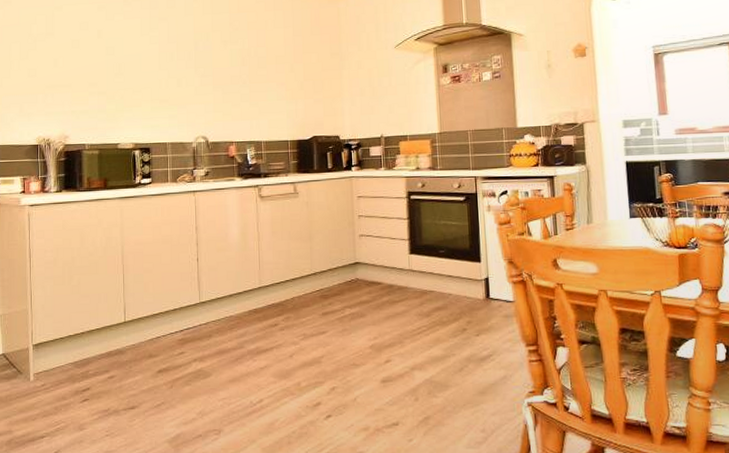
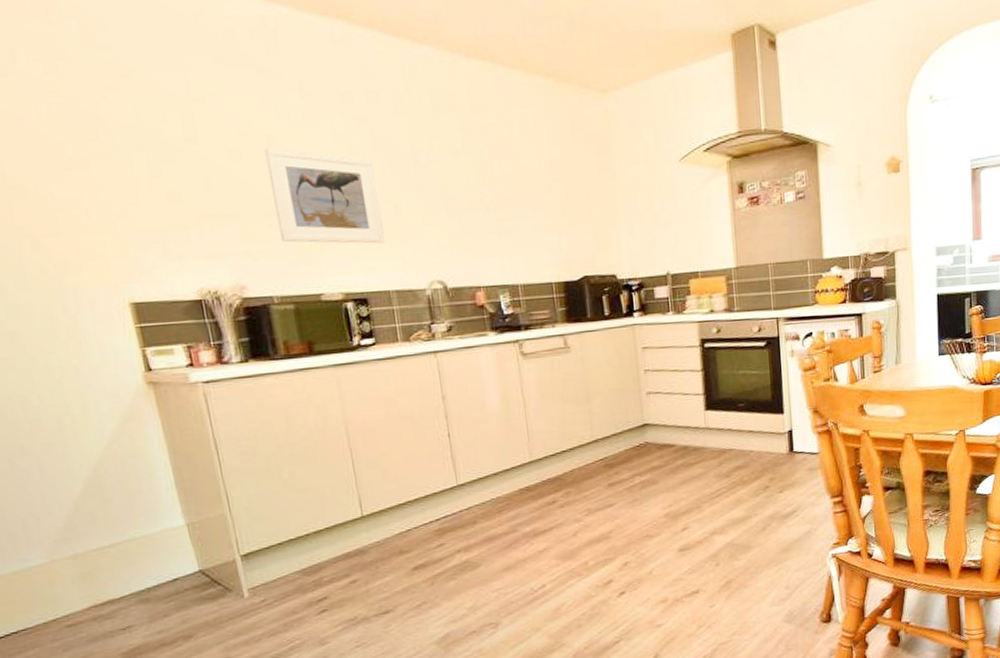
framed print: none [95,40,167,107] -> present [265,148,385,244]

